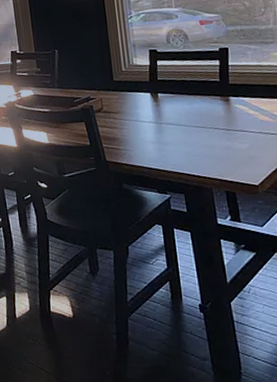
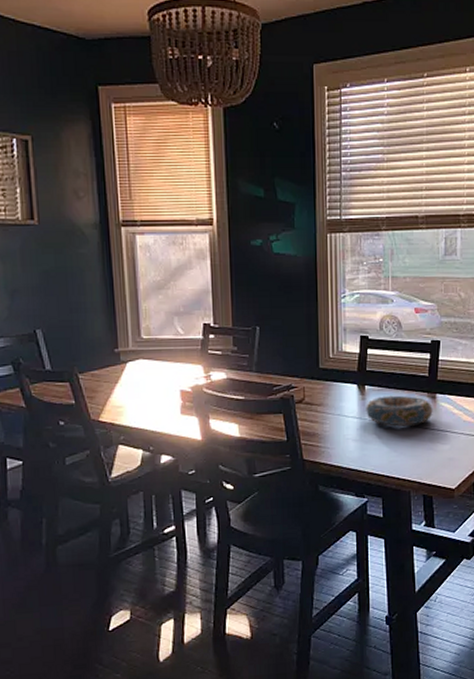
decorative bowl: none [160,99,228,129] -> present [366,395,433,427]

